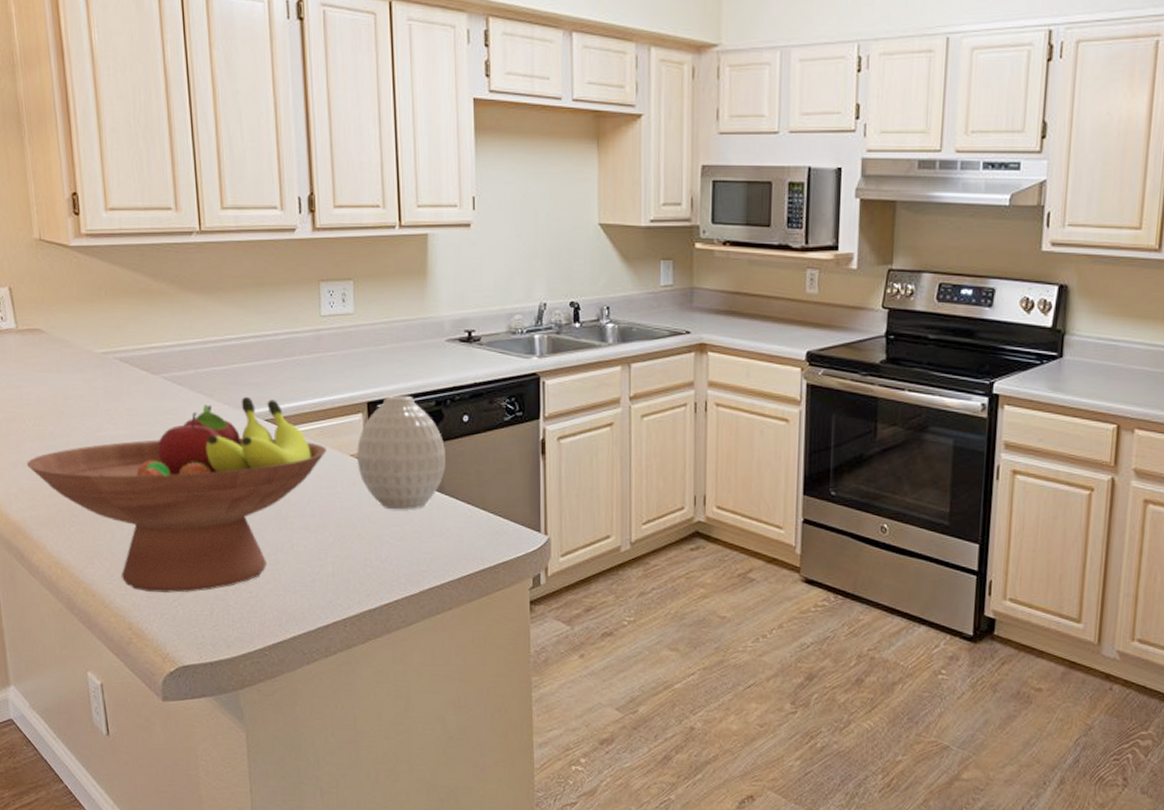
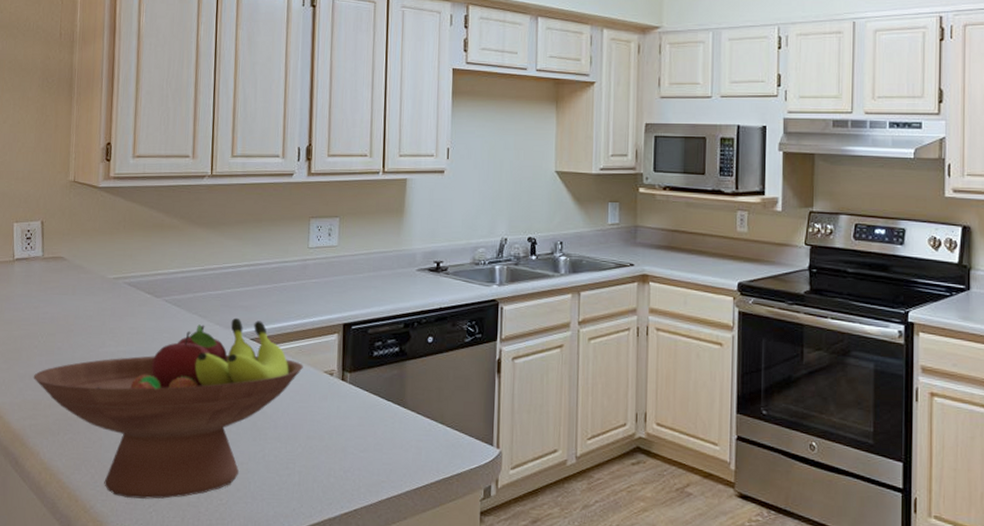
vase: present [356,395,445,510] -> none [329,318,410,423]

